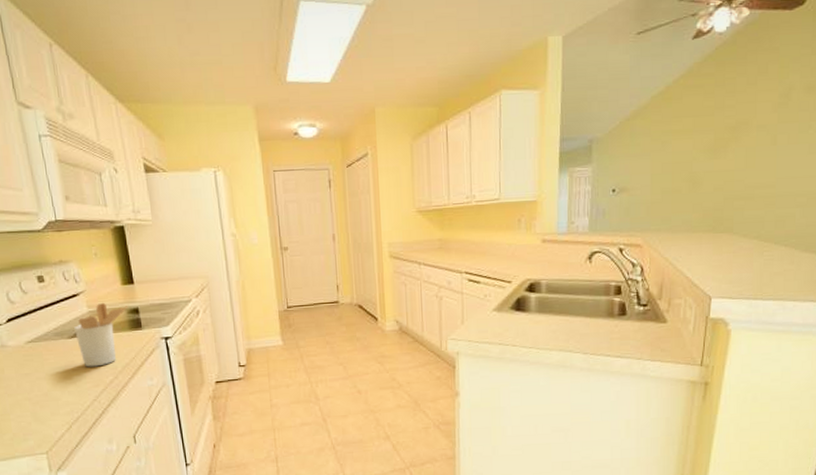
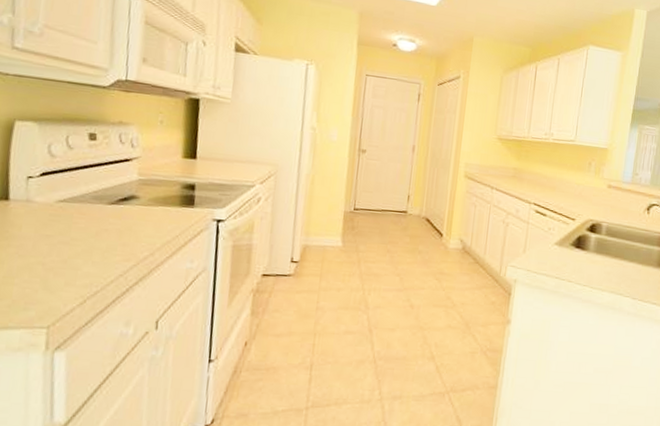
utensil holder: present [74,302,128,367] -> none [117,172,184,240]

